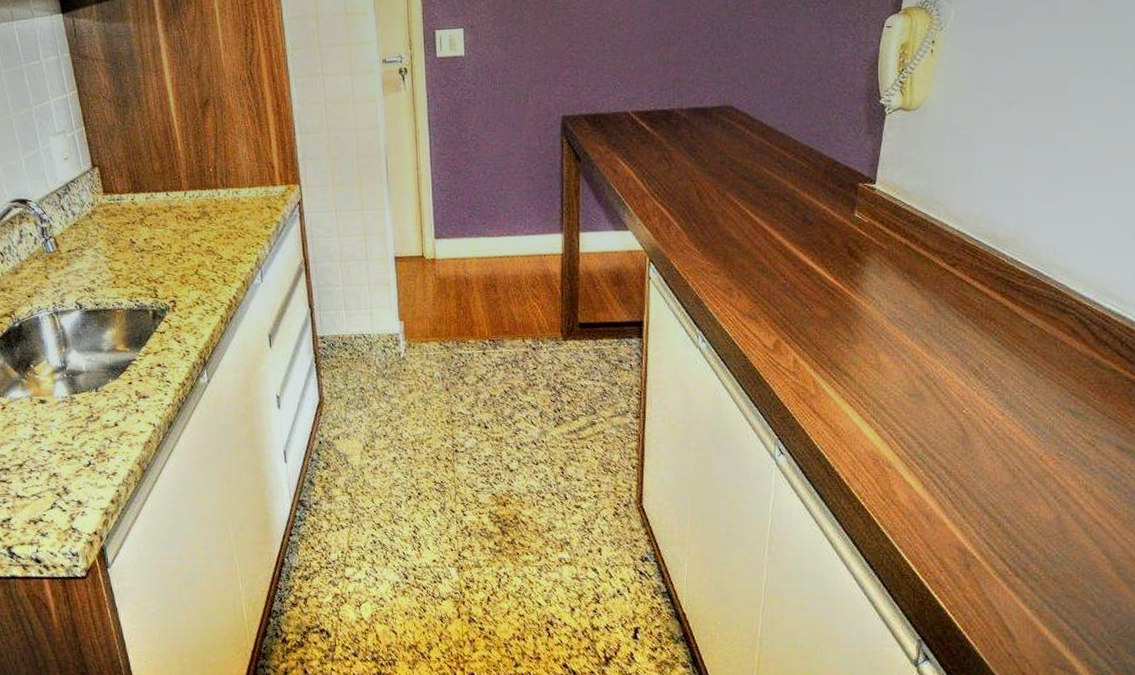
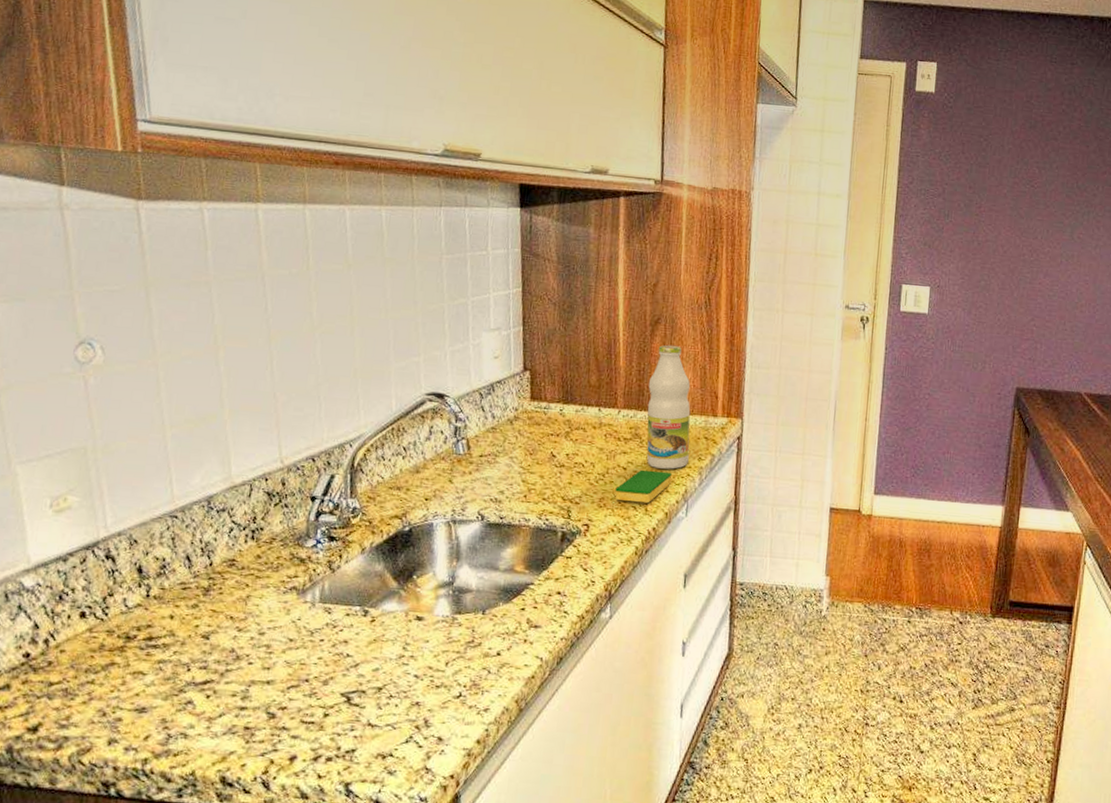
dish sponge: none [194,243,244,276] -> present [614,469,672,504]
bottle: none [207,123,256,241] -> present [646,345,691,469]

